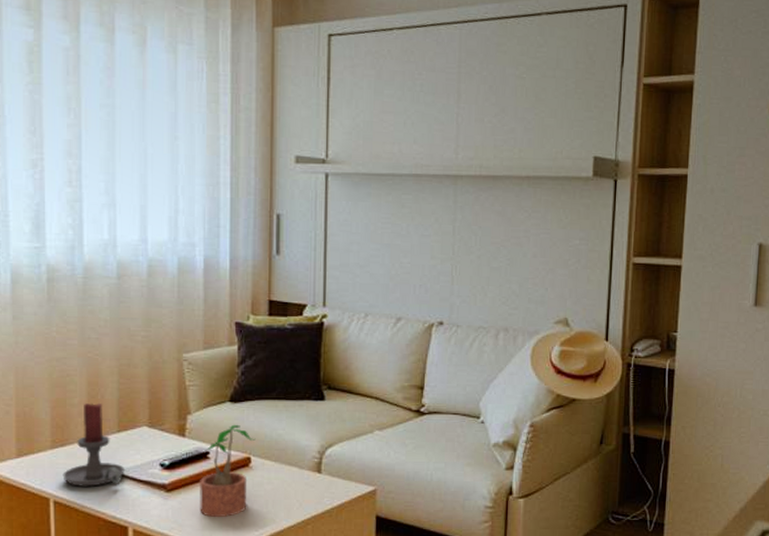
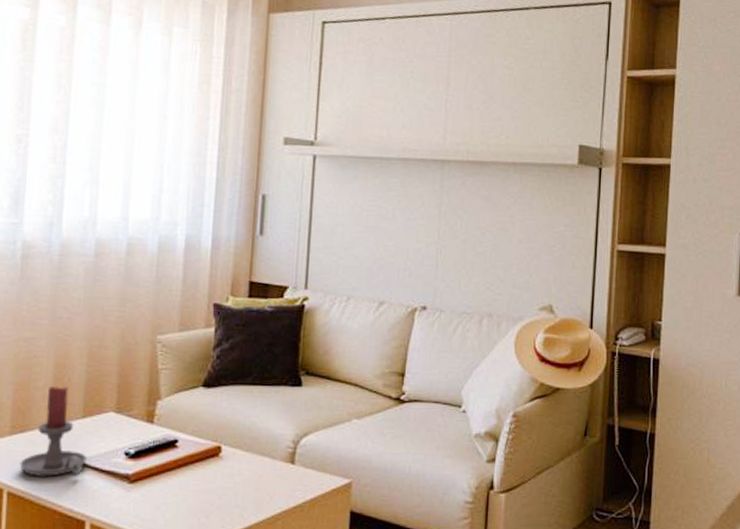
potted plant: present [199,424,256,518] -> none [163,411,228,512]

